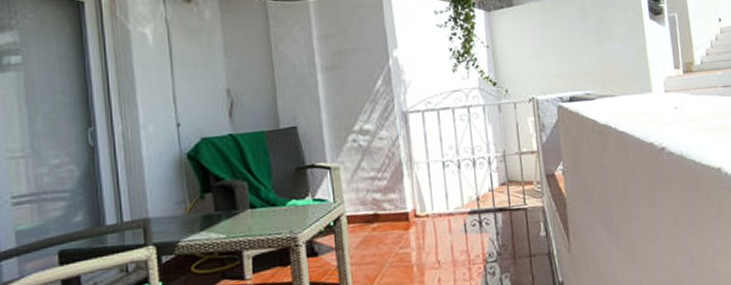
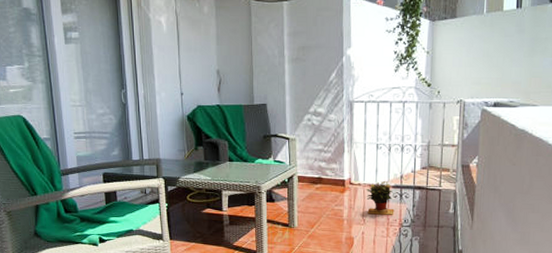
flower arrangement: none [437,207,475,254] -> present [367,181,395,215]

